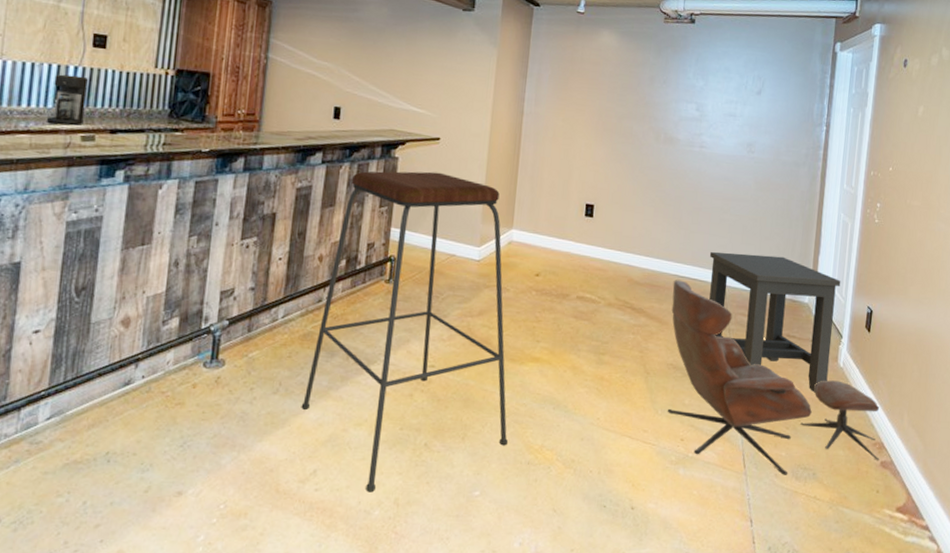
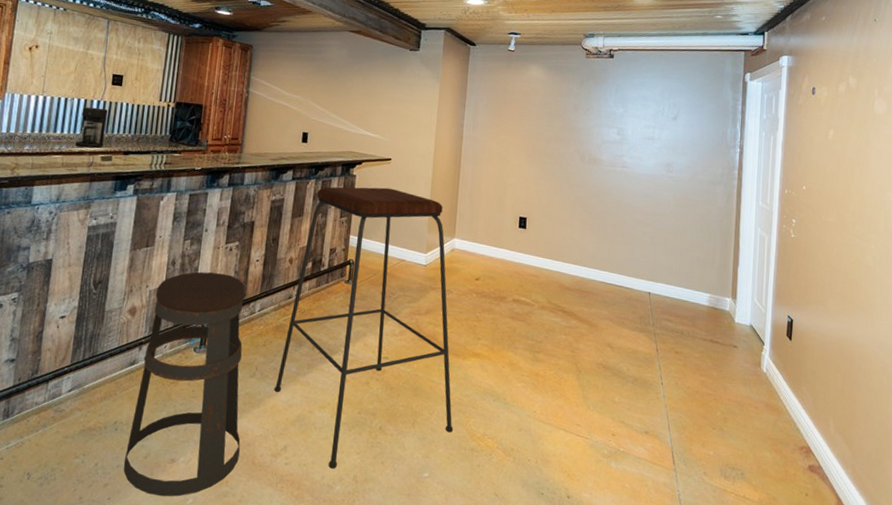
bar stool: none [119,273,266,535] -> present [124,271,246,497]
armchair: present [667,280,880,475] -> none [598,286,808,474]
side table: present [709,251,841,392] -> none [633,261,761,395]

